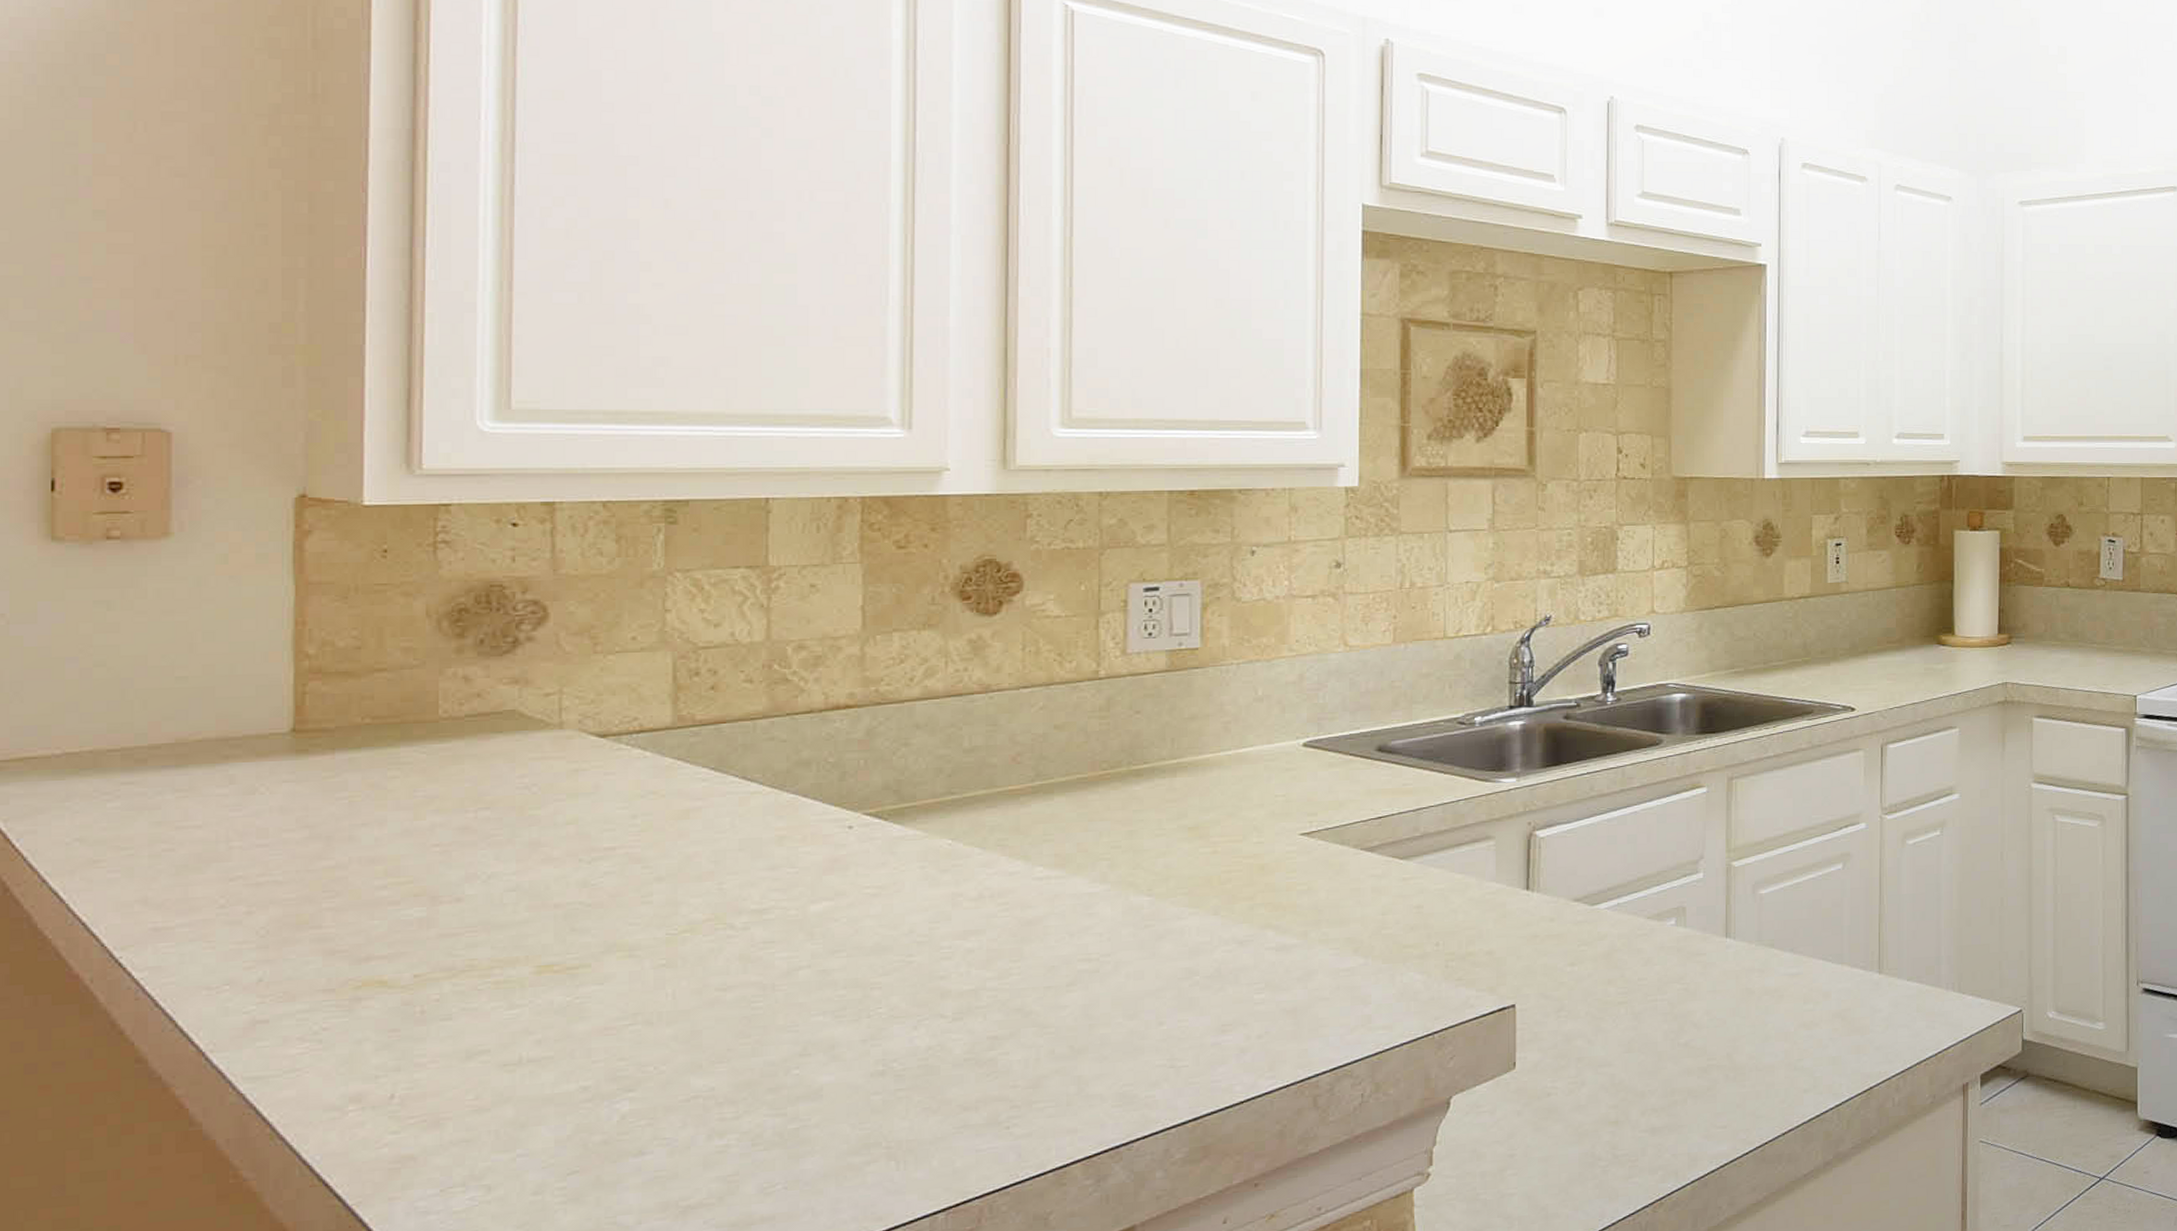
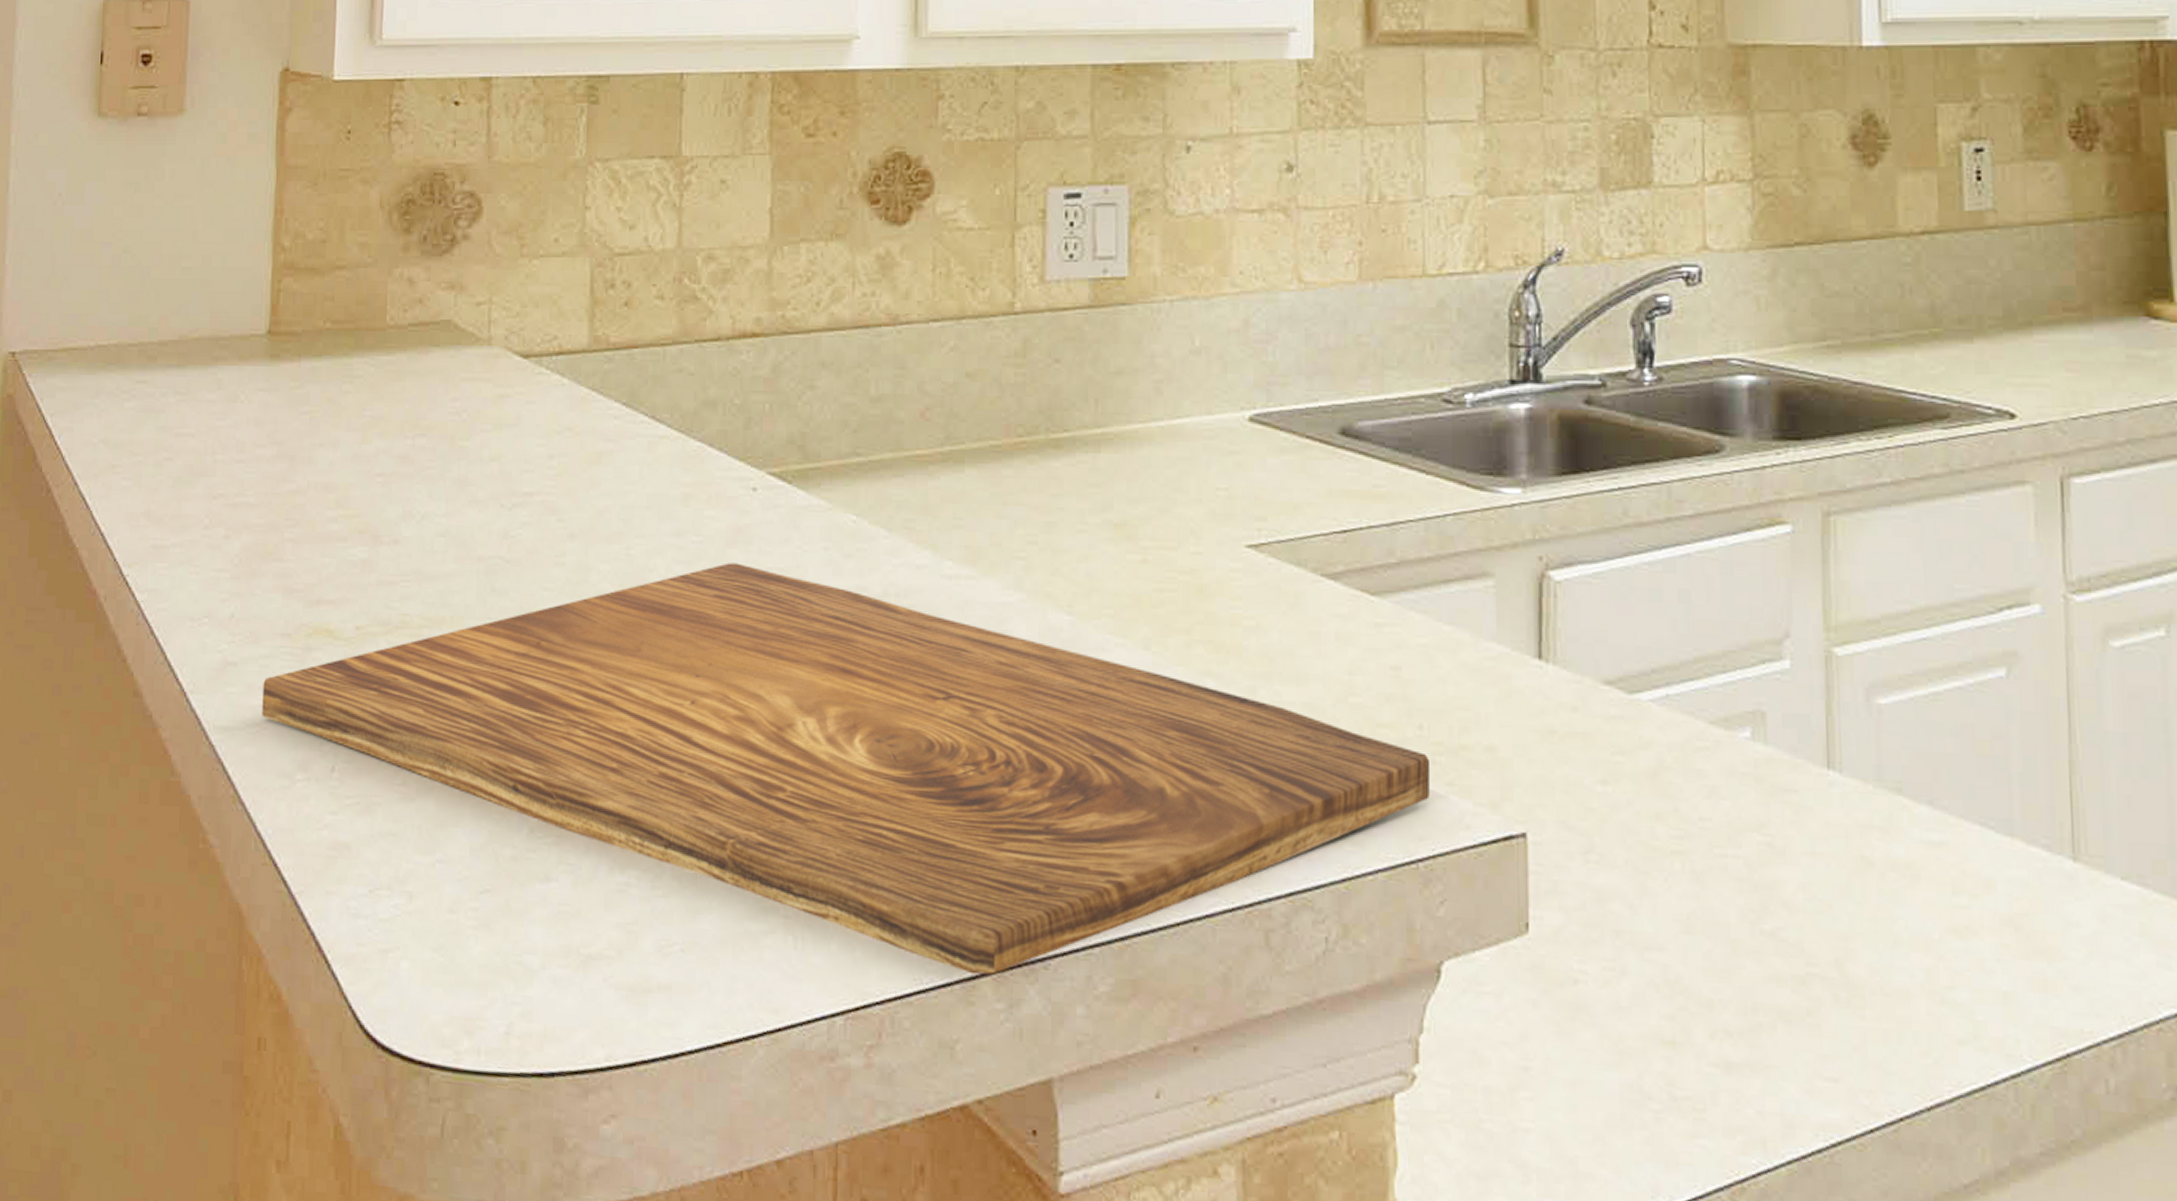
cutting board: none [302,886,1445,1164] -> present [262,562,1431,975]

